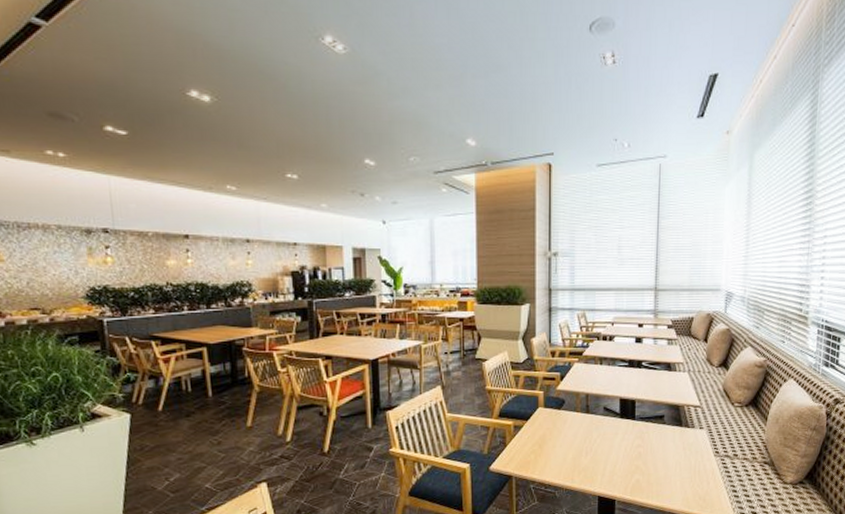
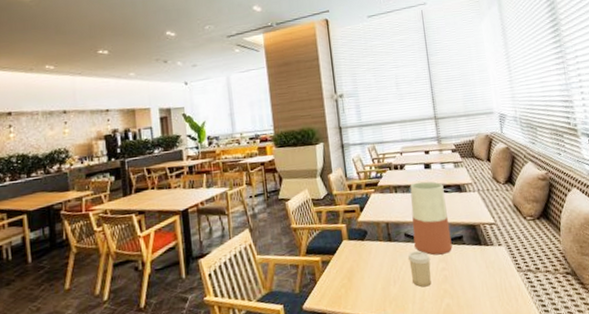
cup: none [604,425,627,461] -> present [408,250,431,287]
vase: none [612,356,653,432] -> present [410,181,453,255]

